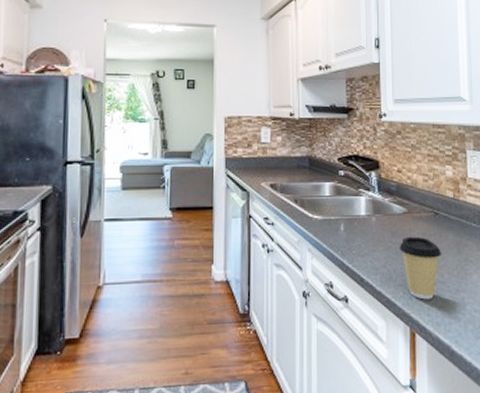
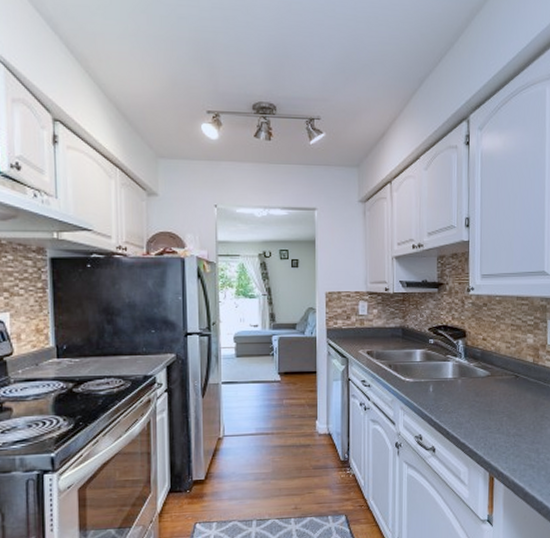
coffee cup: present [399,236,441,300] -> none [481,396,520,450]

